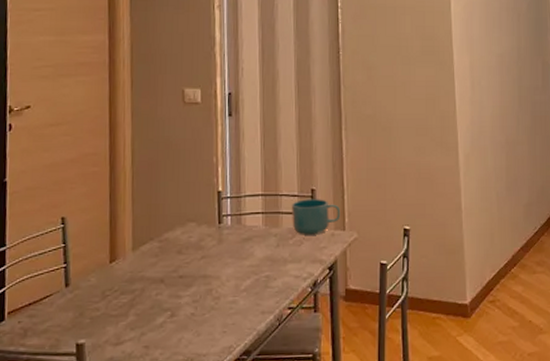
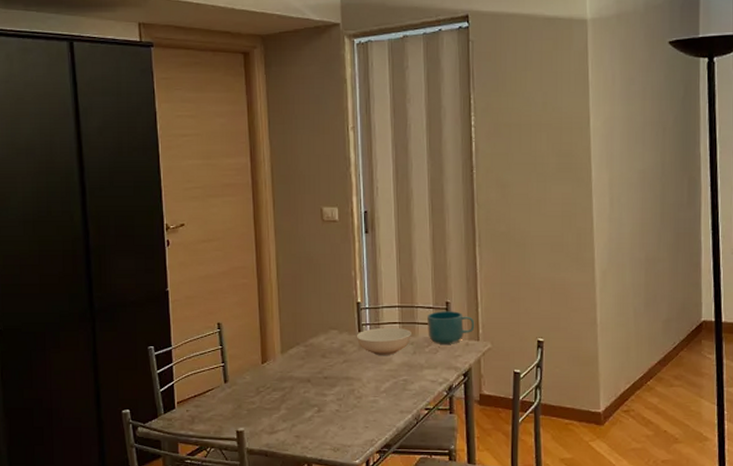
bowl: none [215,218,275,250] -> present [356,327,411,356]

